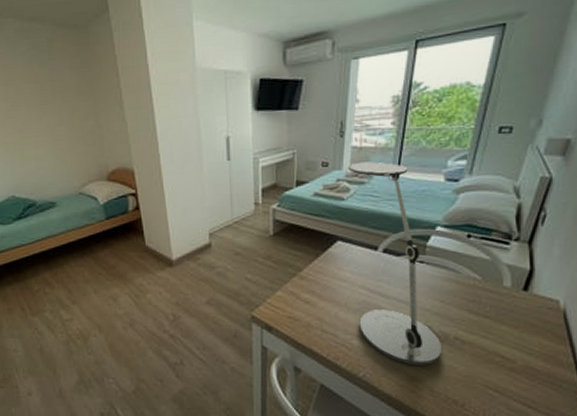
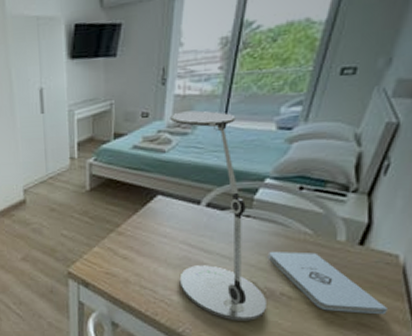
notepad: none [441,296,552,358] -> present [267,251,387,315]

